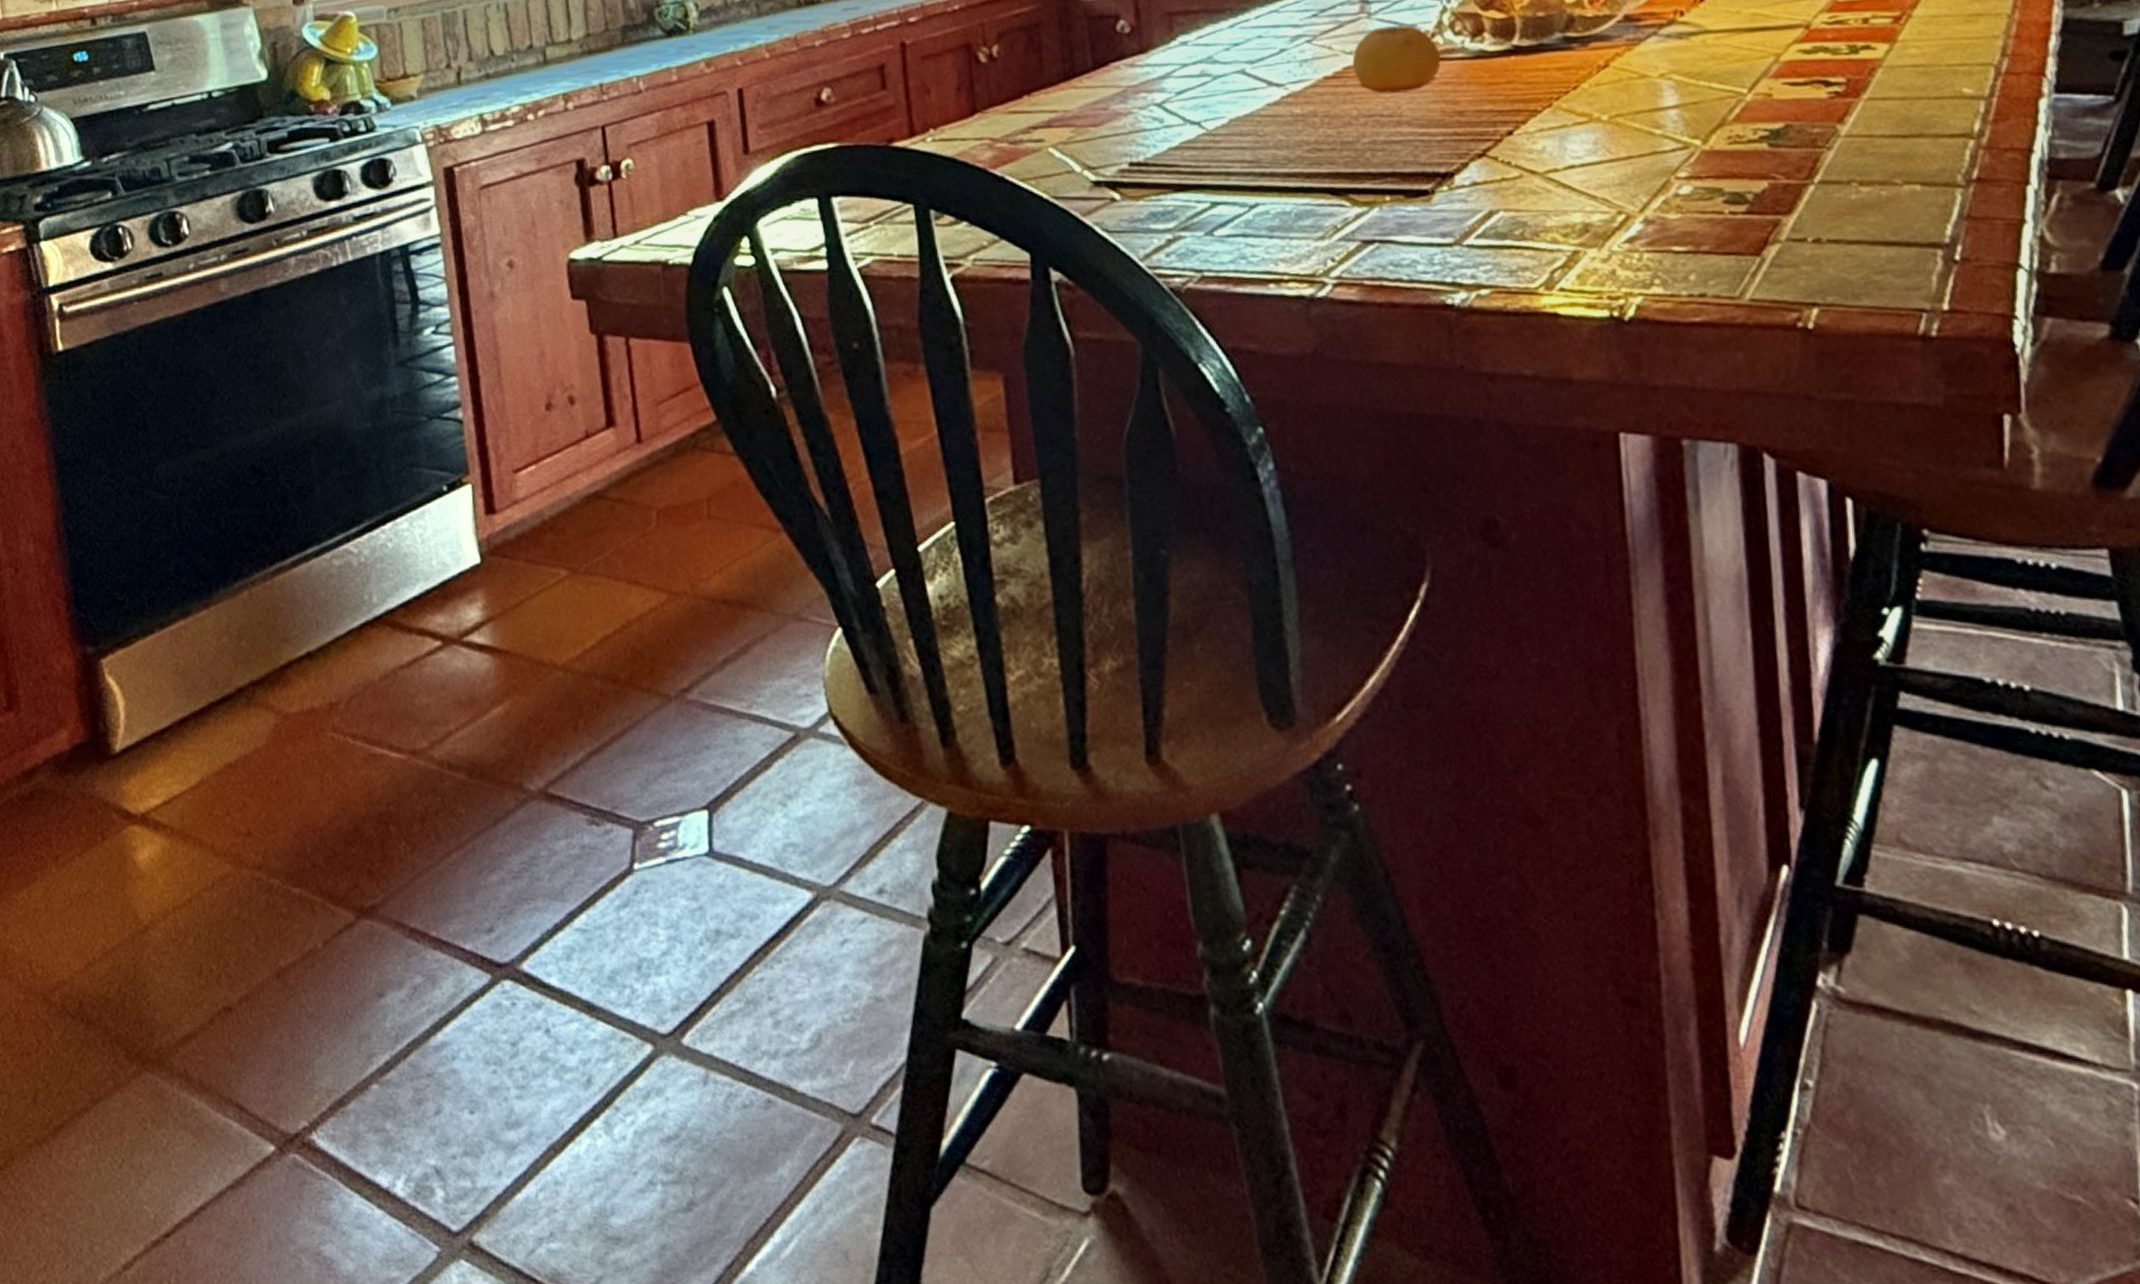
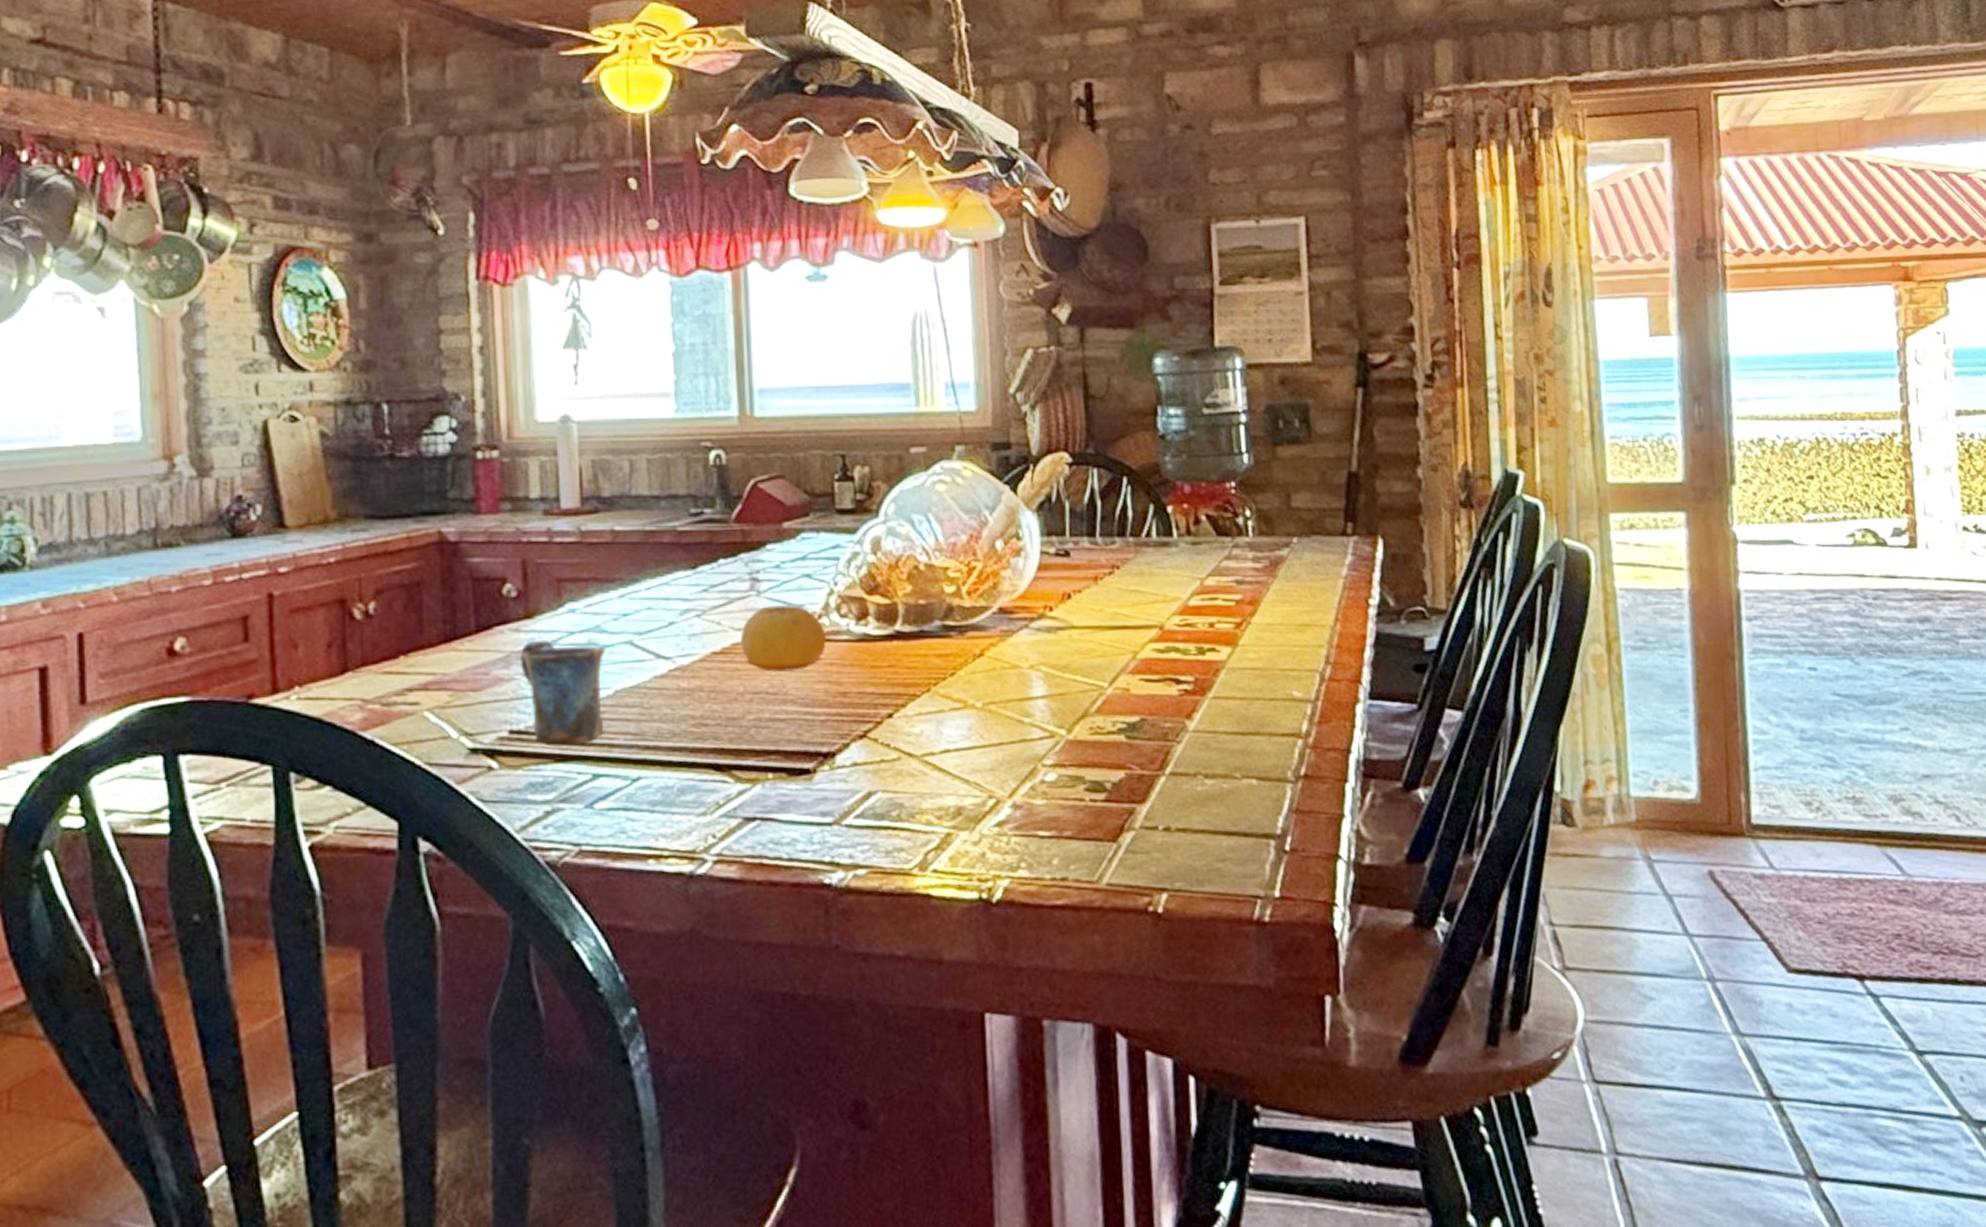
mug: none [1137,73,1221,177] -> present [521,639,606,747]

